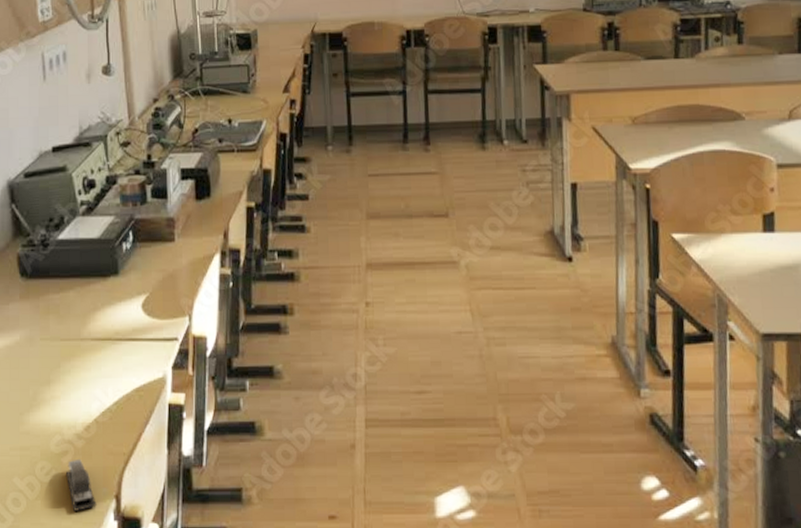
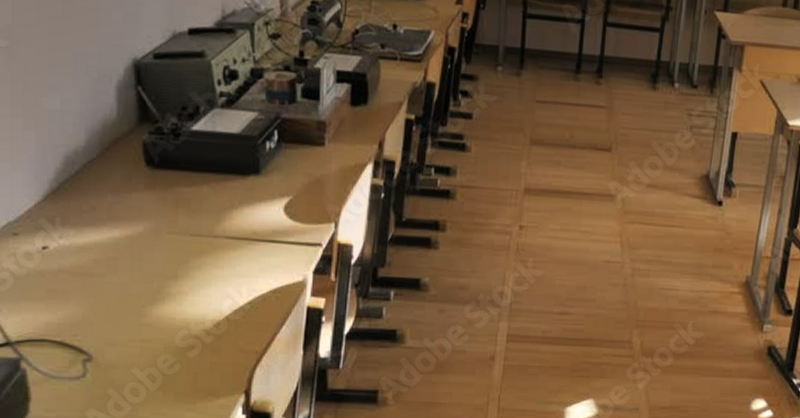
stapler: present [66,458,97,511] -> none [192,354,224,404]

